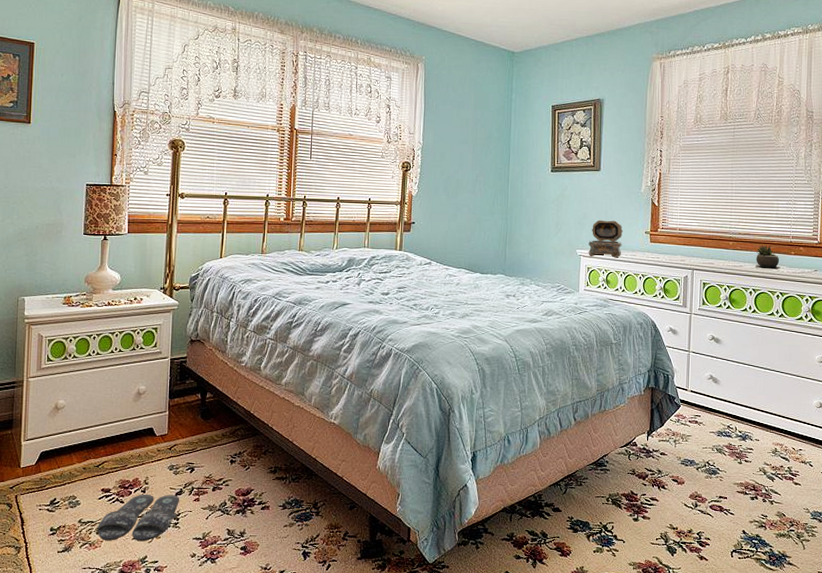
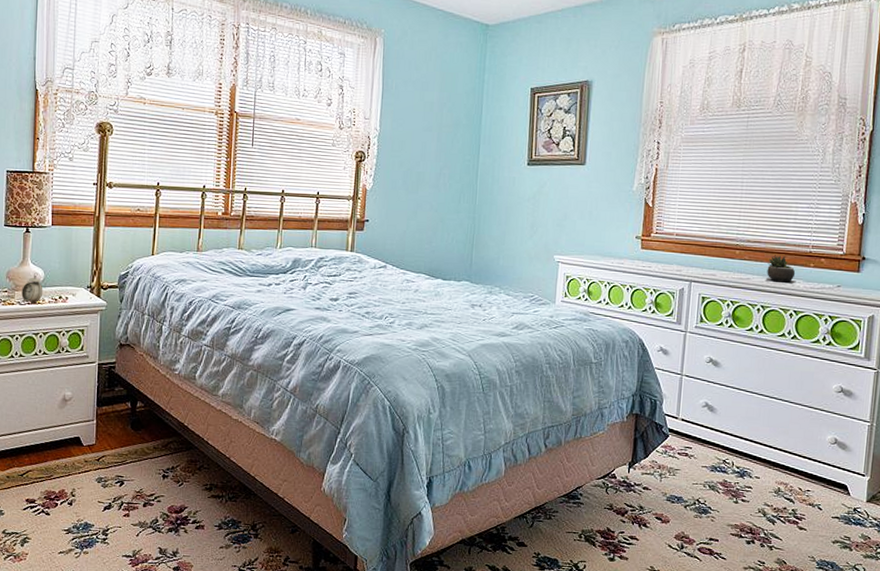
slippers: present [97,494,179,542] -> none [22,506,108,556]
alarm clock: none [99,276,120,306] -> present [21,272,43,305]
jewelry box: present [588,220,624,258] -> none [567,221,611,266]

